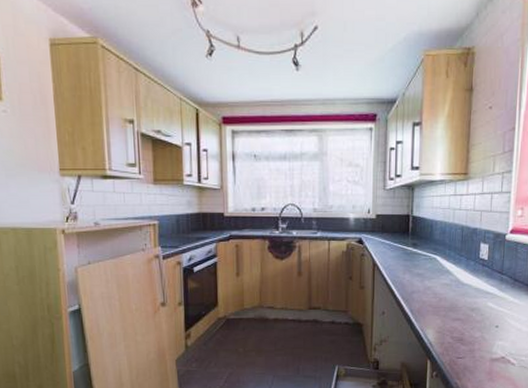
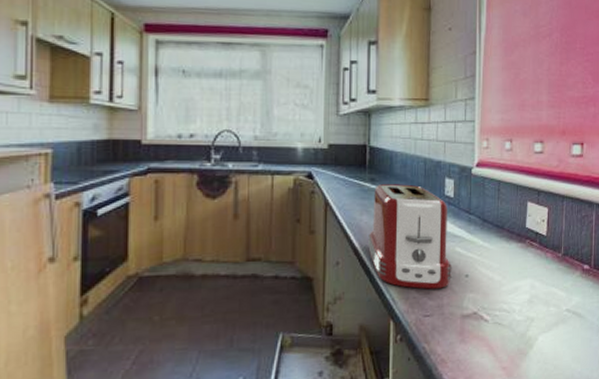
toaster: none [410,248,484,336] -> present [368,184,453,289]

